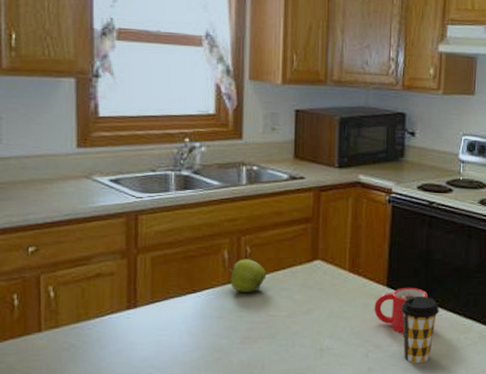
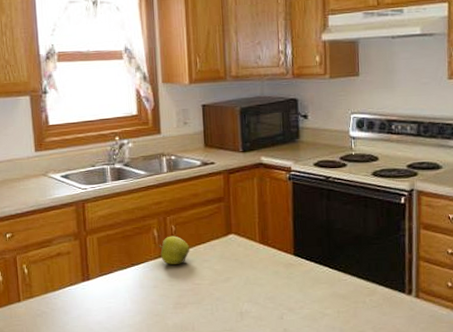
mug: present [374,288,427,334] -> none [284,256,332,297]
coffee cup: present [401,297,439,364] -> none [308,263,344,325]

